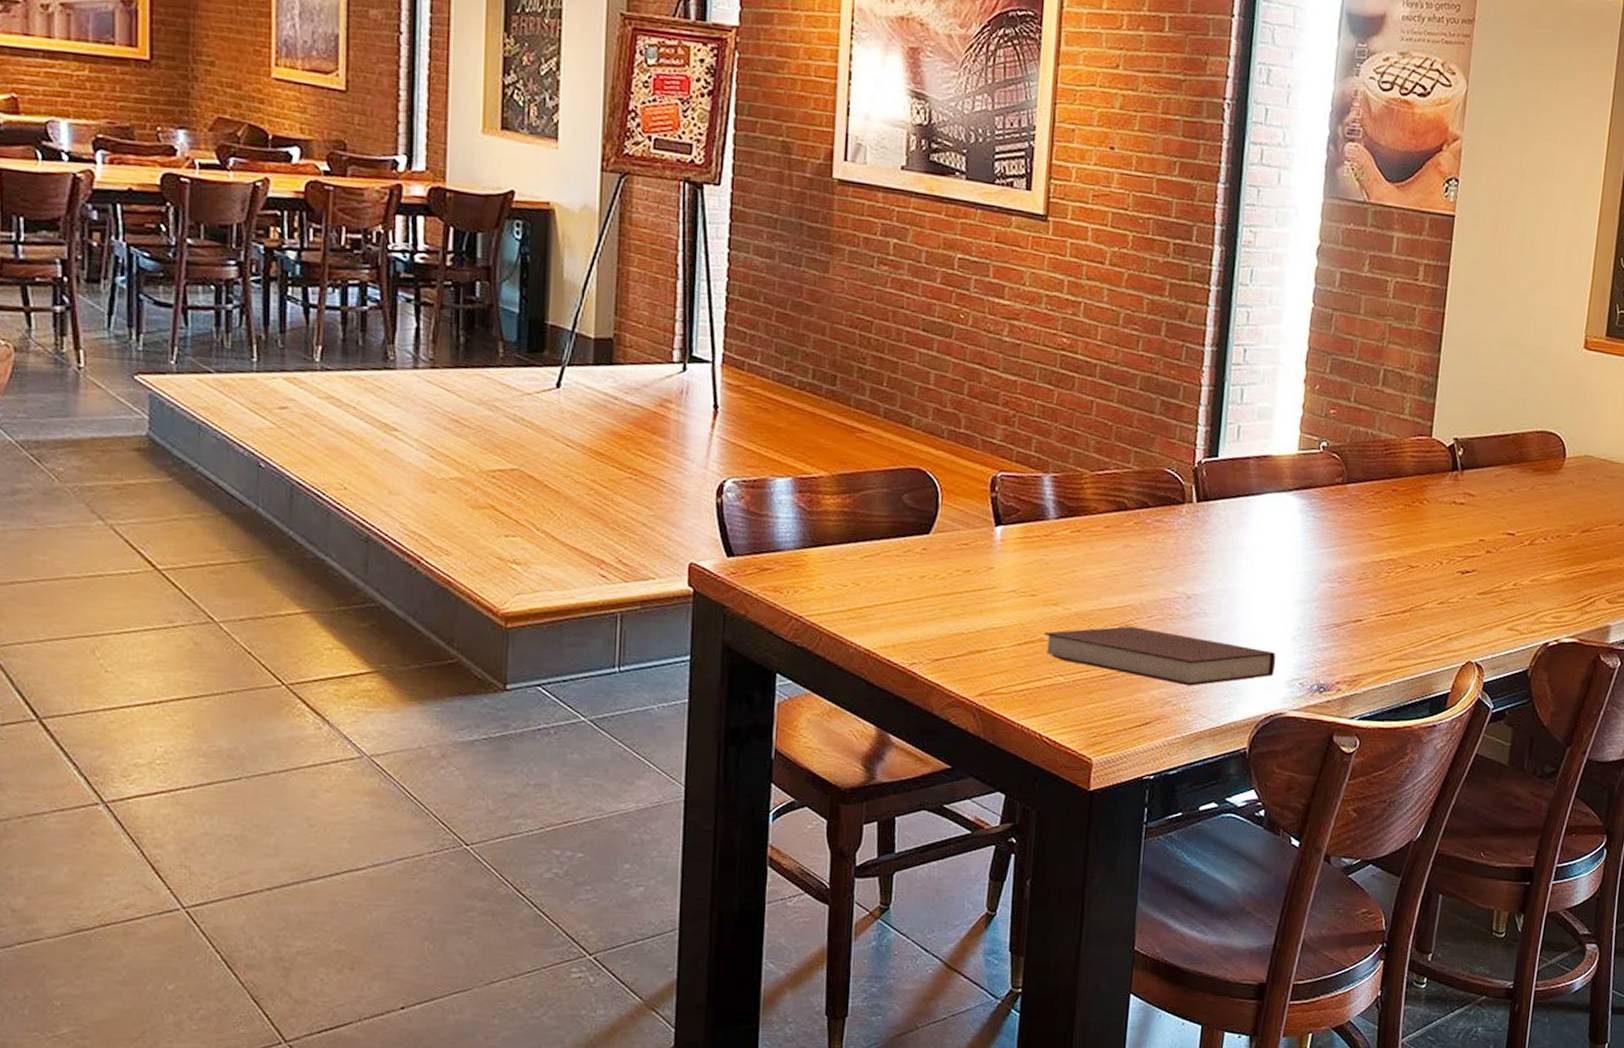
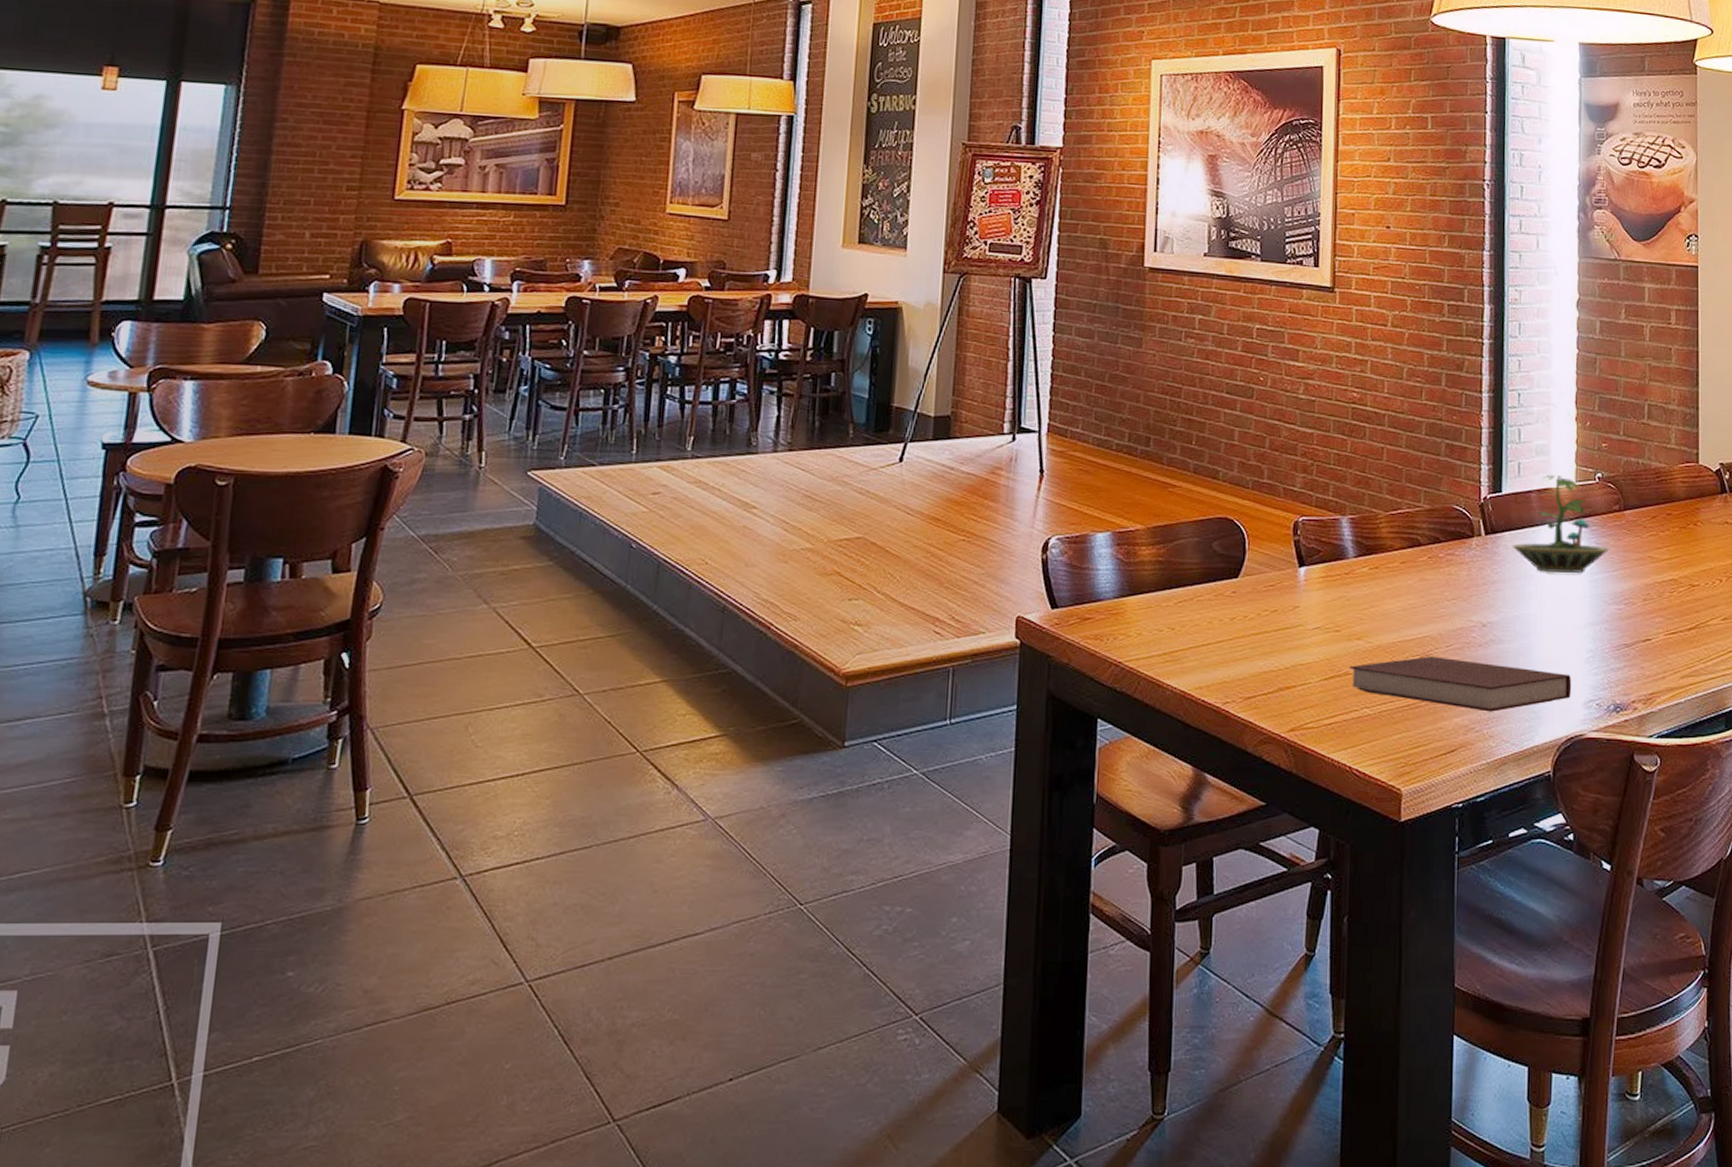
terrarium: none [1224,441,1329,549] -> present [1511,475,1611,574]

